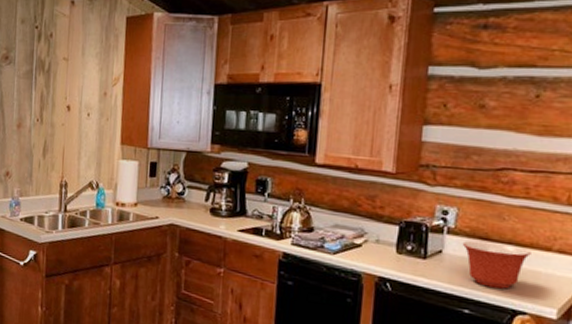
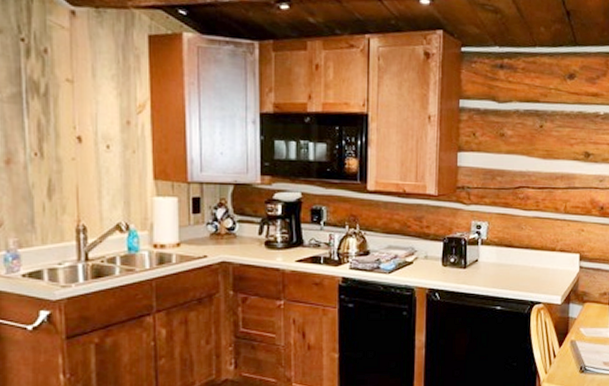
mixing bowl: present [462,240,531,289] -> none [493,248,542,285]

